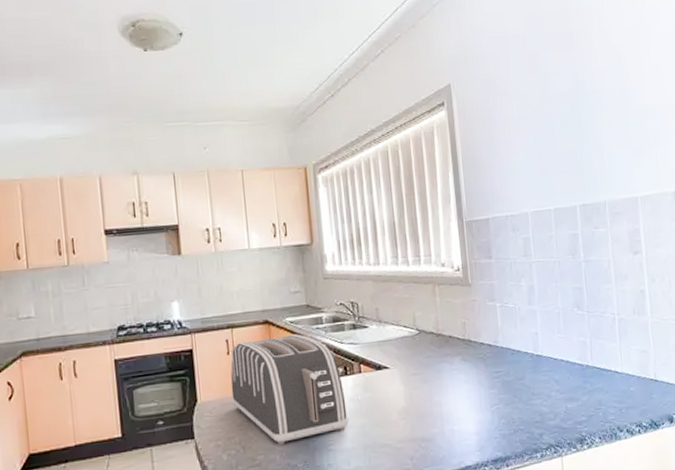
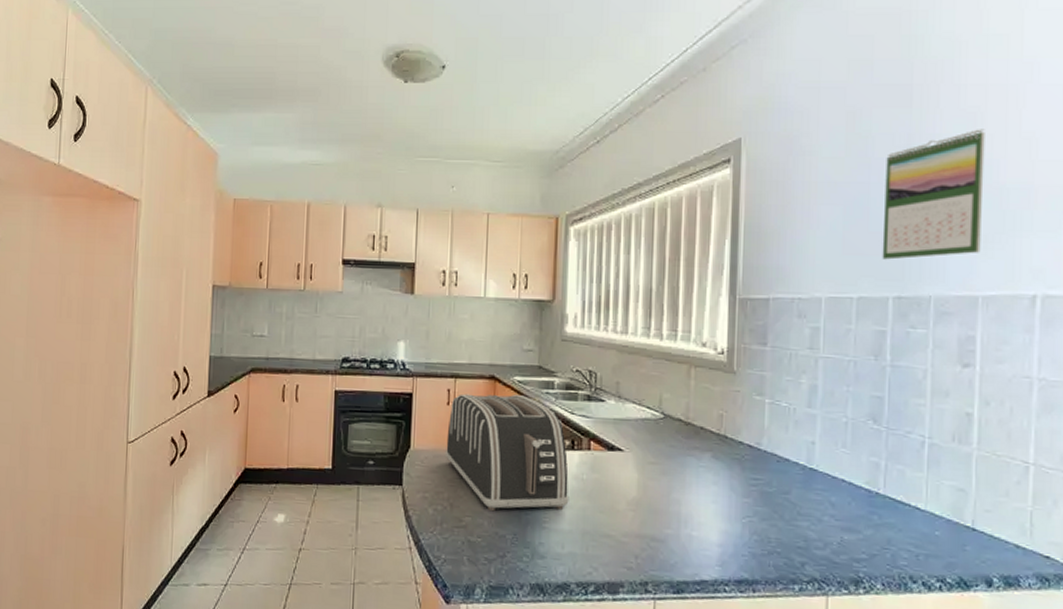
calendar: none [561,64,635,176] -> present [882,129,985,260]

